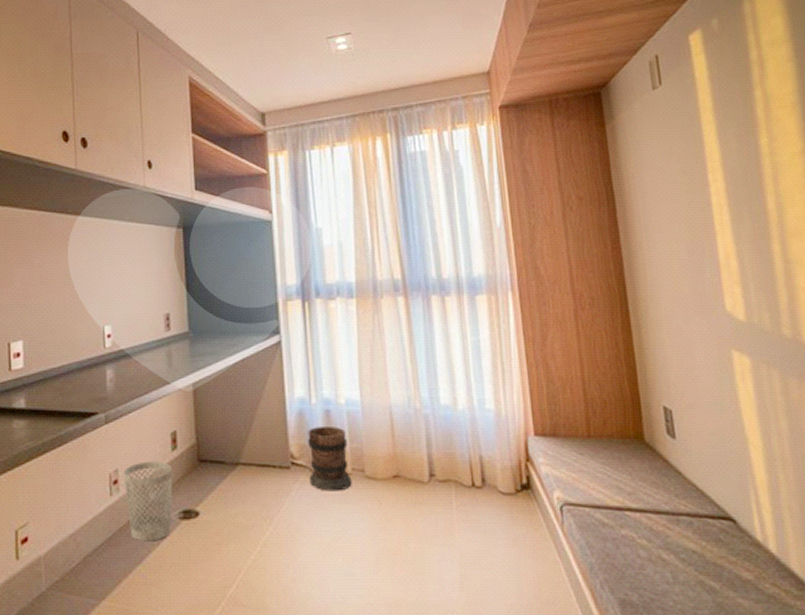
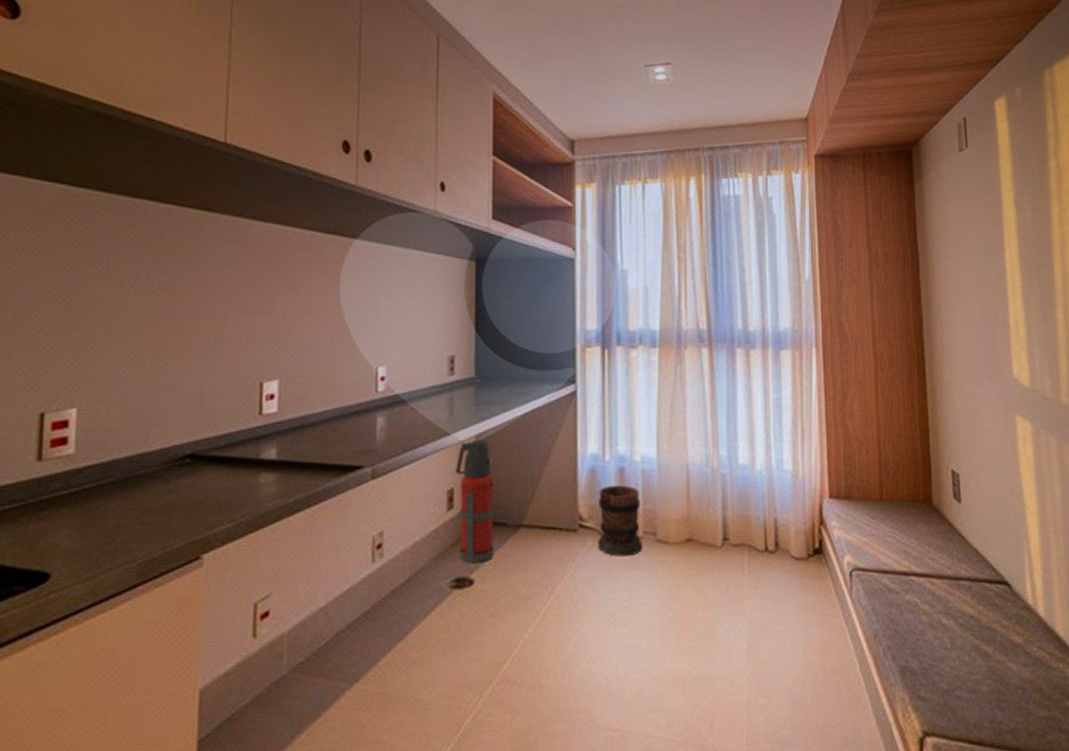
wastebasket: present [124,461,172,542] -> none [389,523,446,615]
fire extinguisher: none [177,387,216,498] -> present [455,439,495,564]

